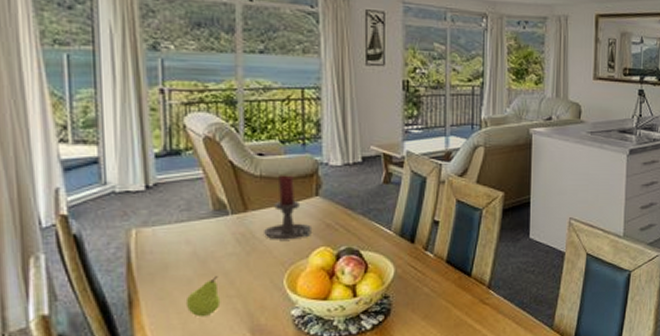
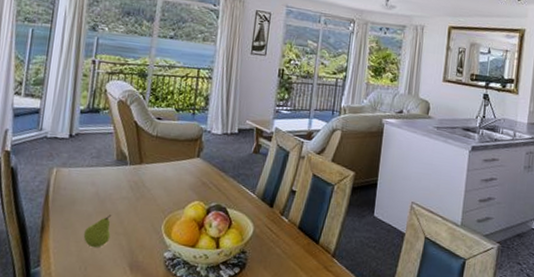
candle holder: present [263,175,313,240] -> none [151,137,191,192]

